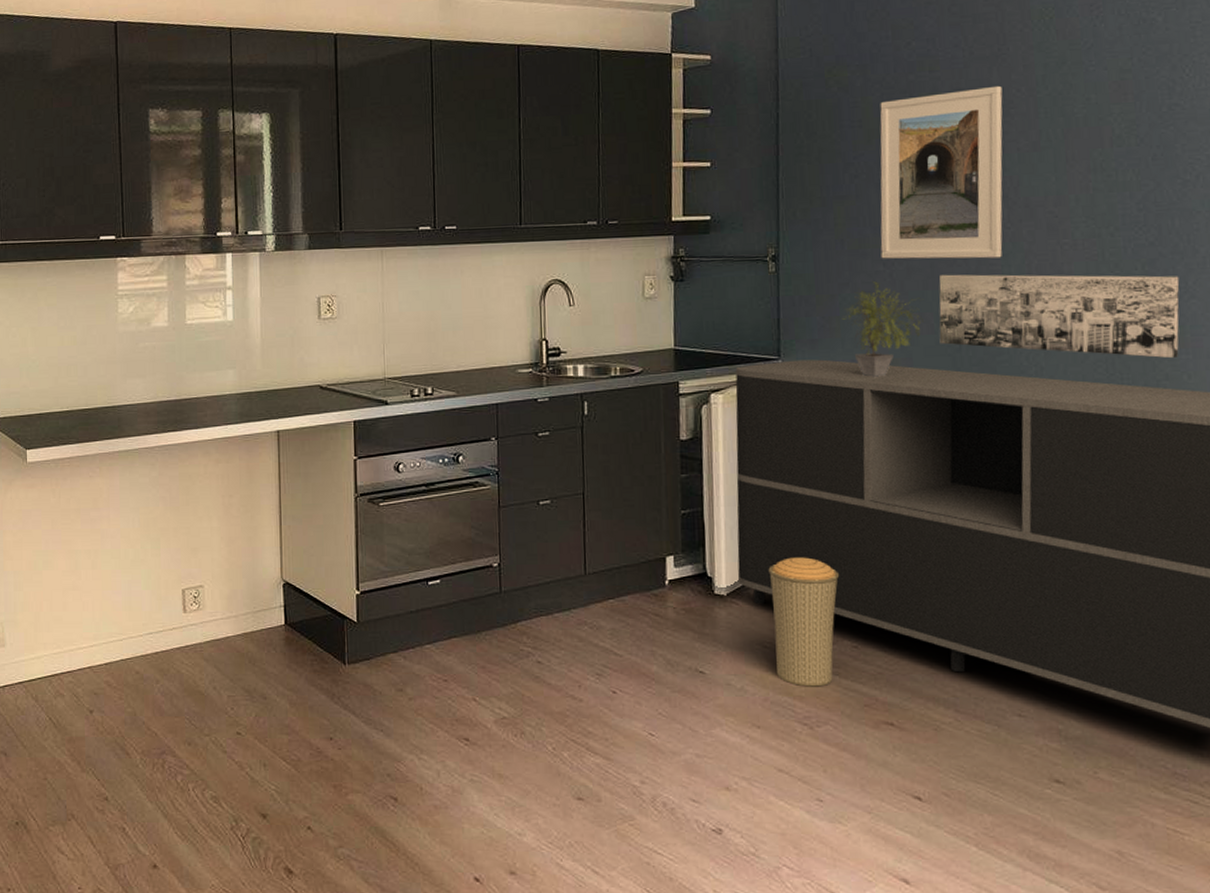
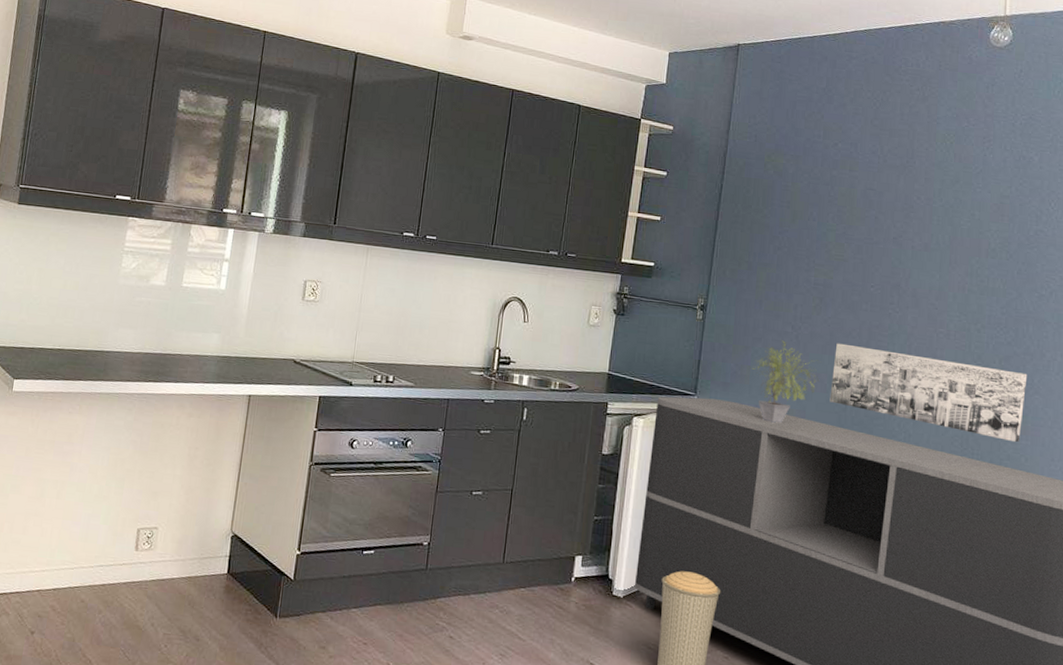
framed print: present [880,85,1003,259] -> none [791,189,906,336]

